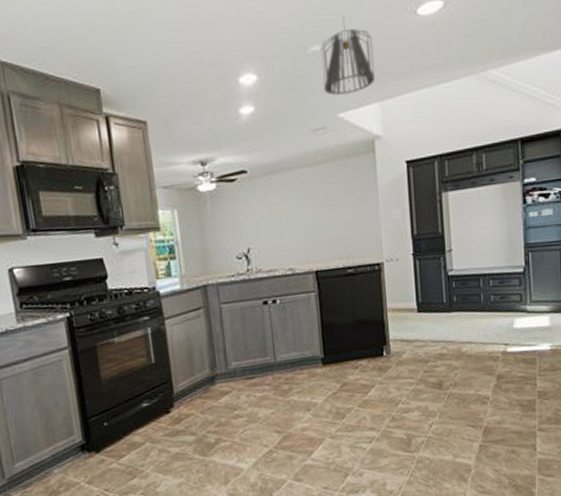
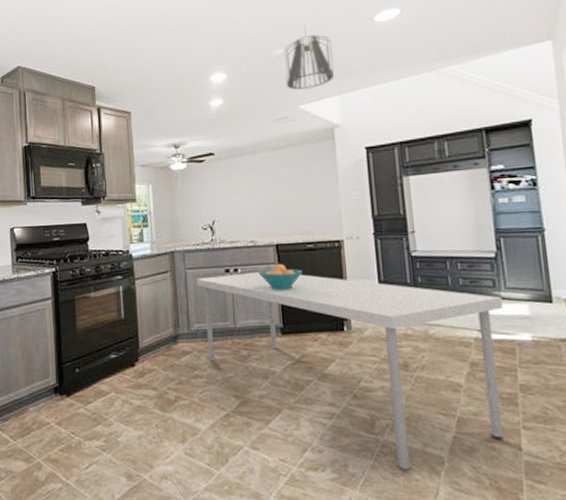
dining table: none [232,301,528,482] -> present [195,272,504,472]
fruit bowl: none [297,291,343,320] -> present [258,263,303,291]

